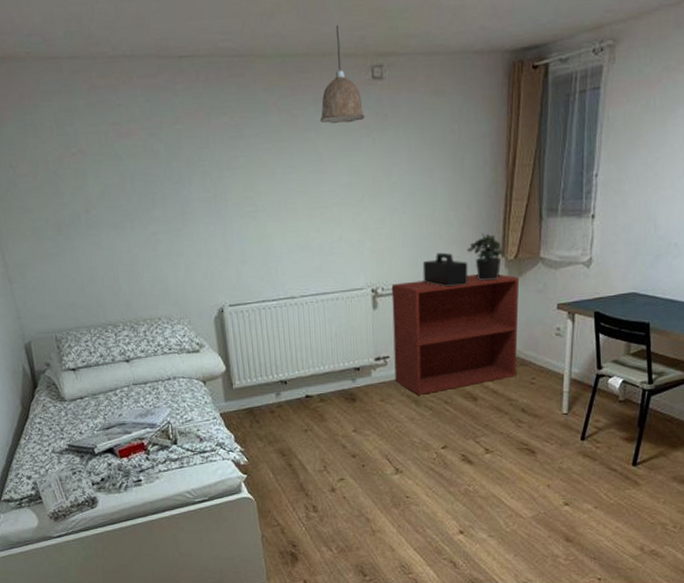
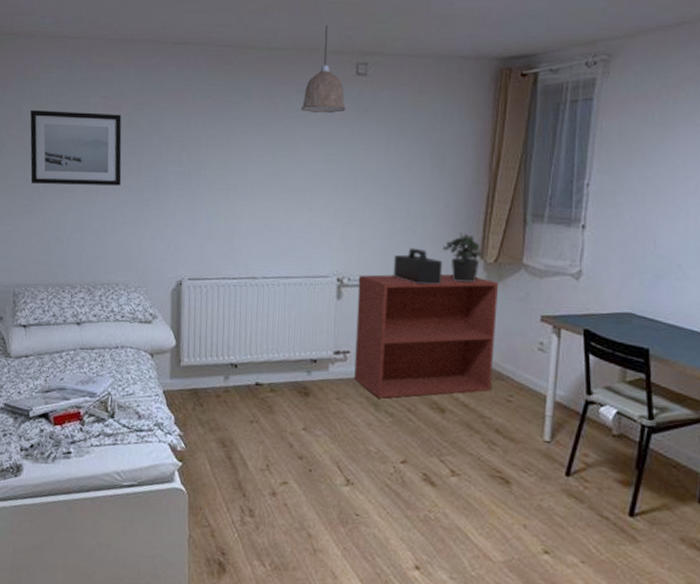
wall art: none [35,141,147,224] -> present [30,109,122,186]

